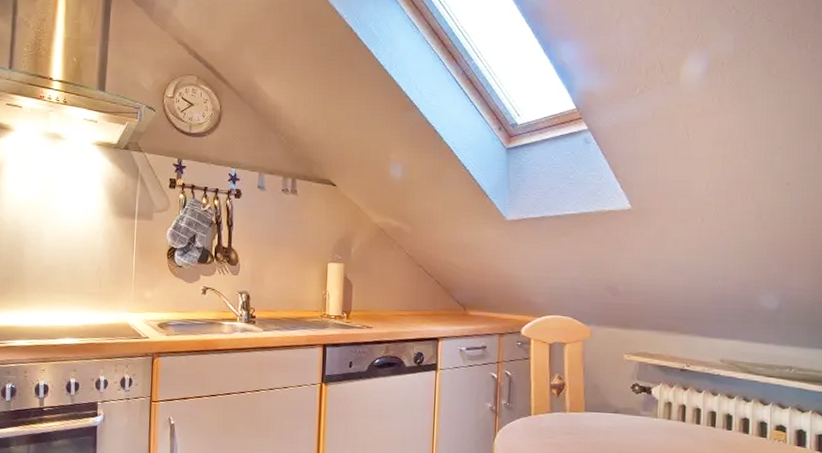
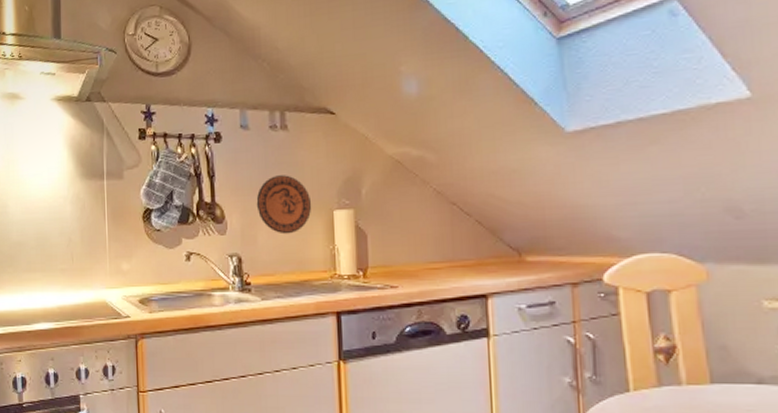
decorative plate: none [266,230,311,279] -> present [256,175,312,235]

